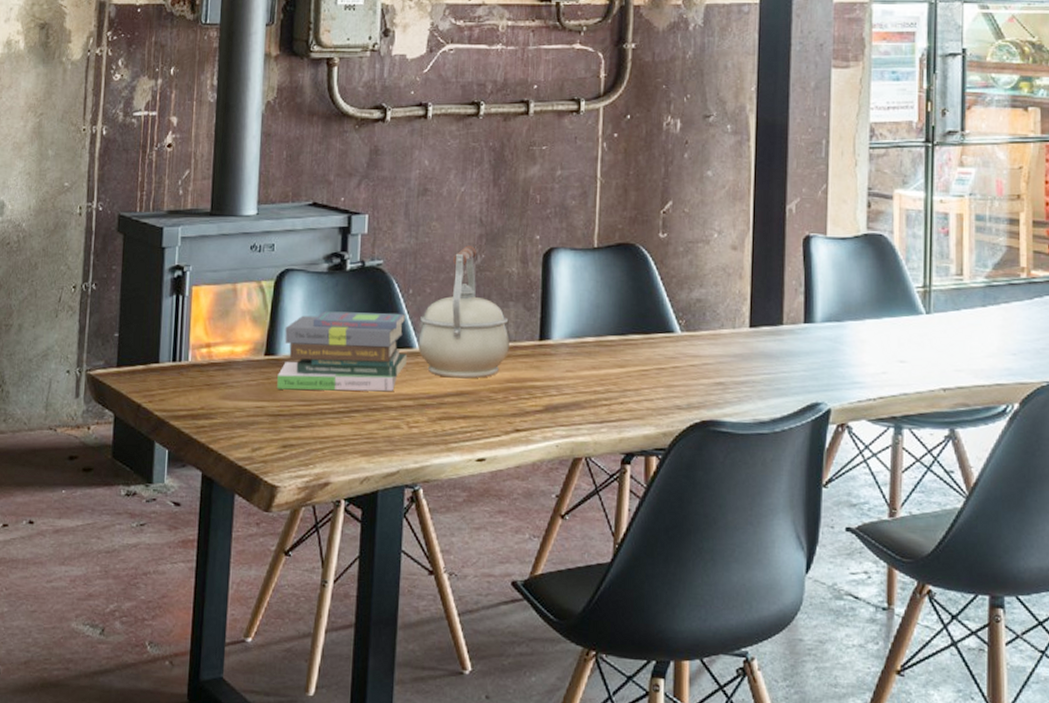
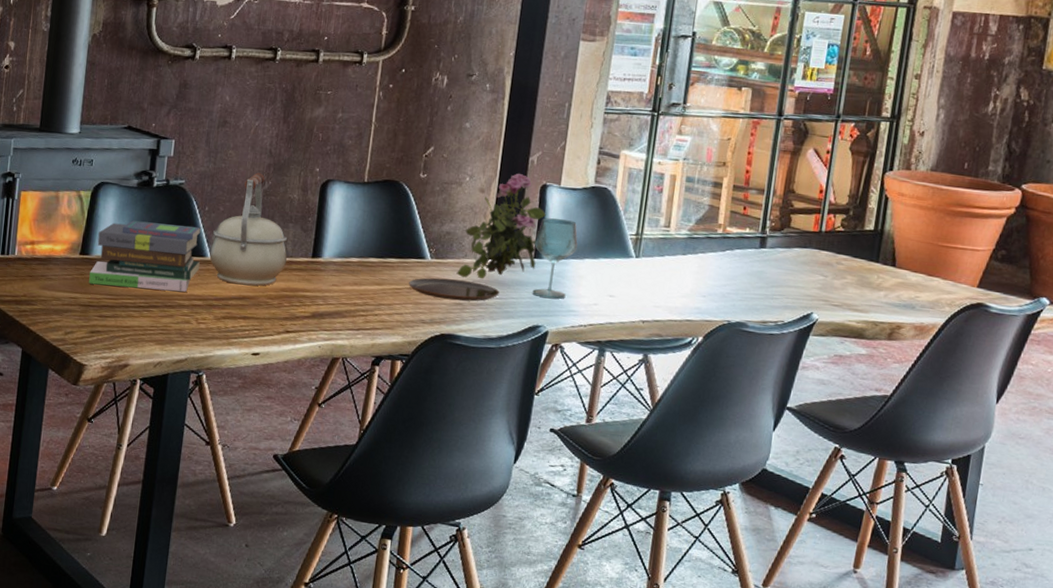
plate: none [657,354,767,380] -> present [408,277,499,302]
flower bouquet: none [713,225,813,352] -> present [456,174,546,280]
wine glass: none [802,273,855,369] -> present [532,218,578,299]

